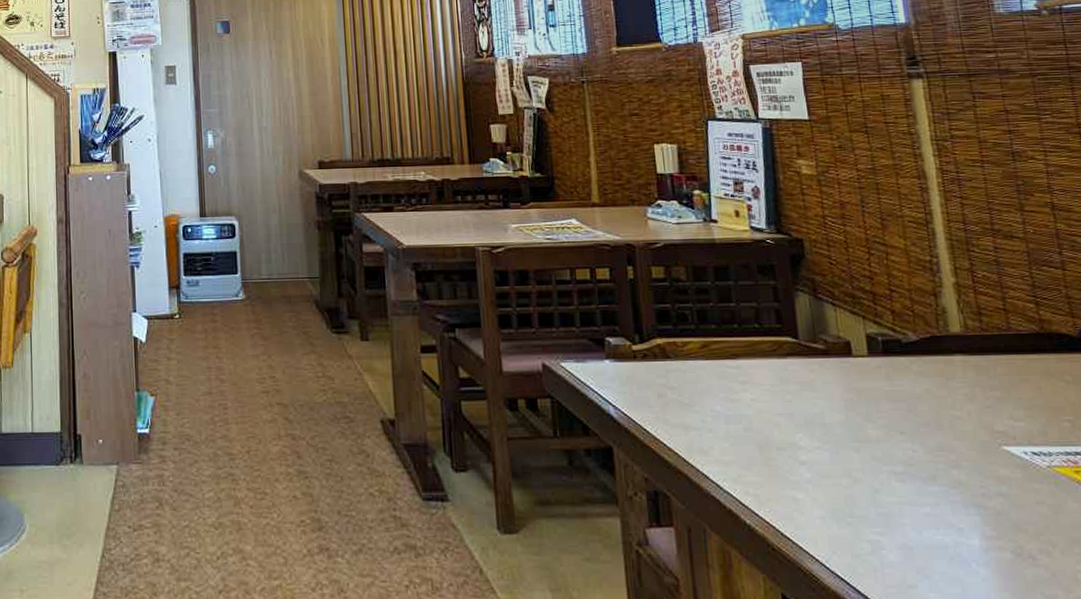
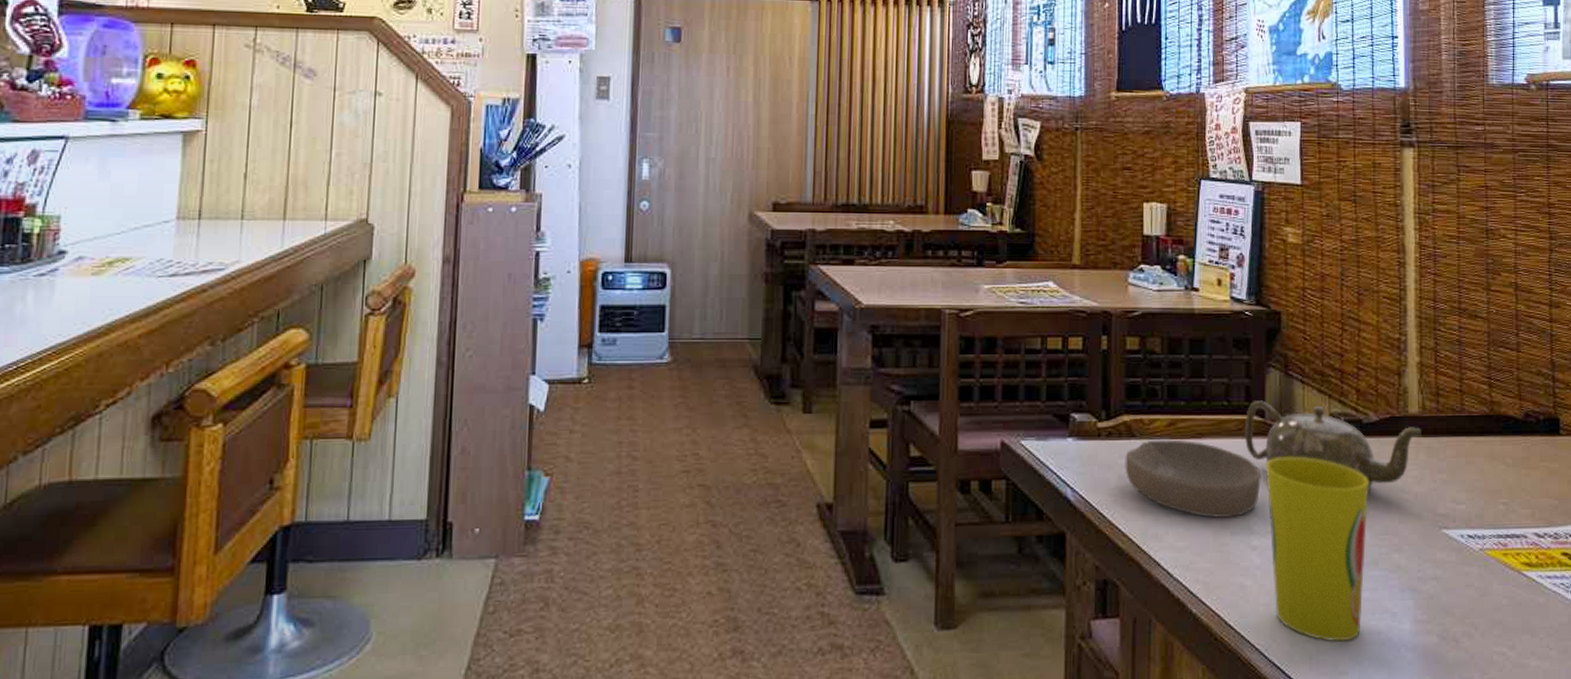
bowl: none [662,360,802,435] -> present [1125,439,1261,519]
teapot: none [779,323,967,410] -> present [1244,401,1421,493]
cup: none [804,375,925,556] -> present [1265,456,1370,642]

